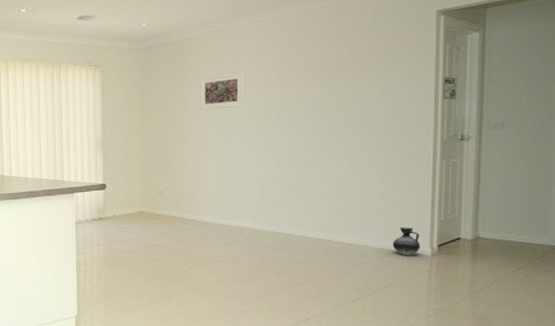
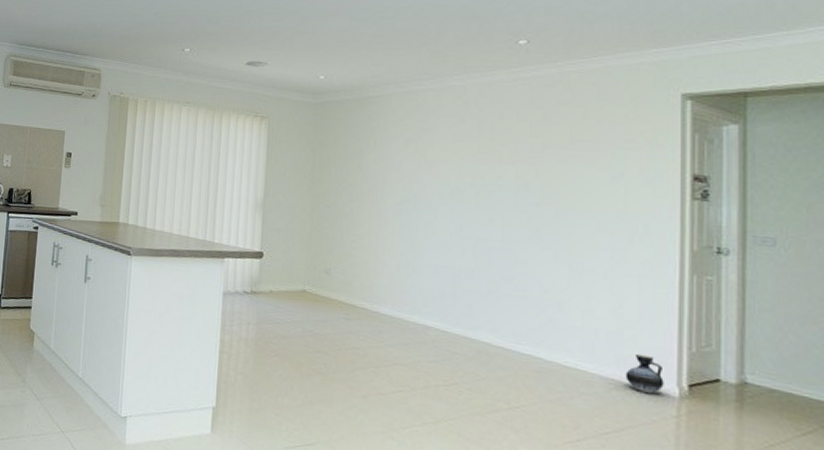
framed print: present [200,72,244,110] -> none [382,141,437,182]

